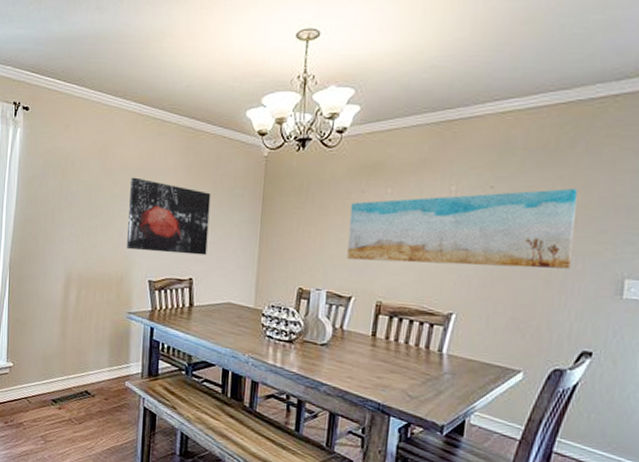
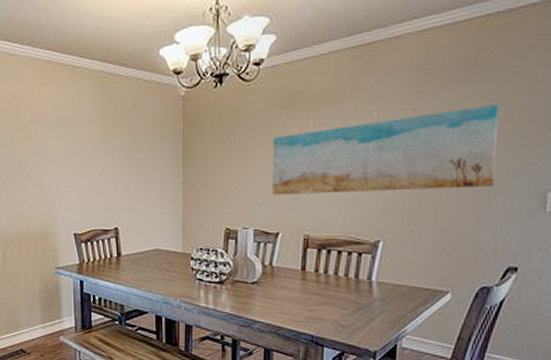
wall art: present [127,177,211,256] -> none [46,128,130,204]

